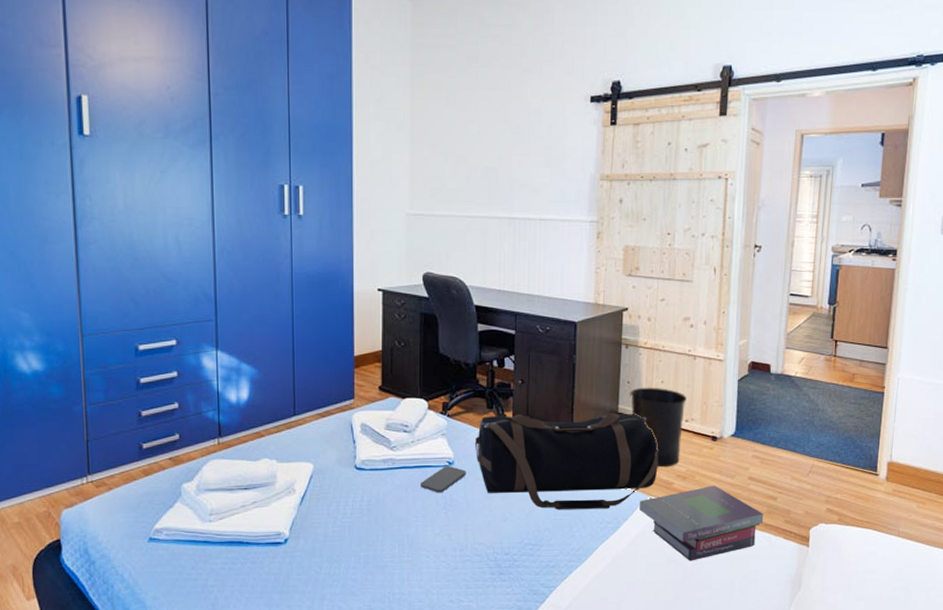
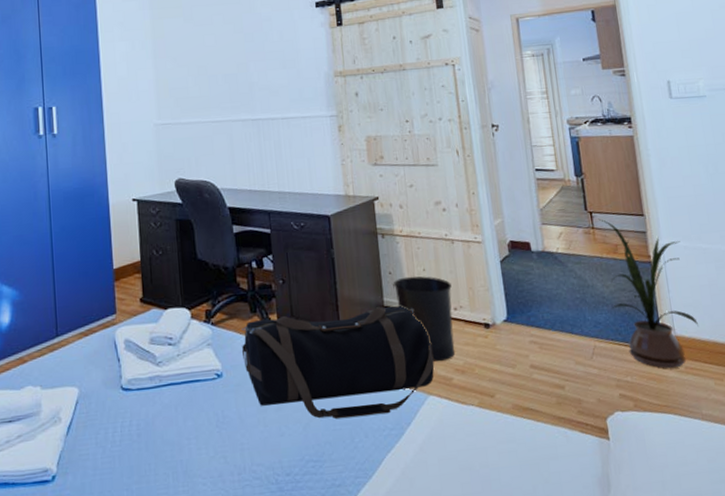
smartphone: present [419,465,466,493] -> none [189,378,236,410]
books: present [639,485,764,561] -> none [421,377,555,467]
house plant: none [837,347,916,489] -> present [598,218,698,368]

